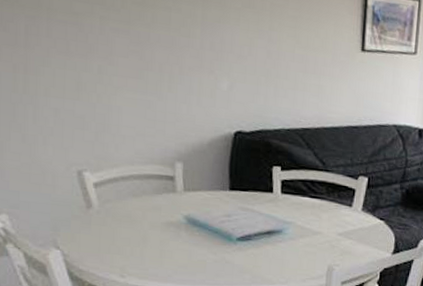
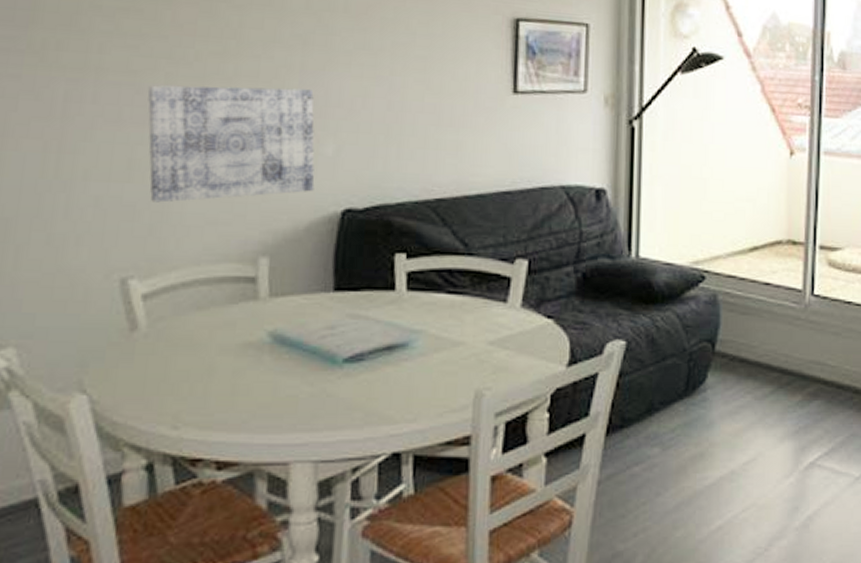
wall art: none [87,25,214,117] -> present [147,85,315,203]

